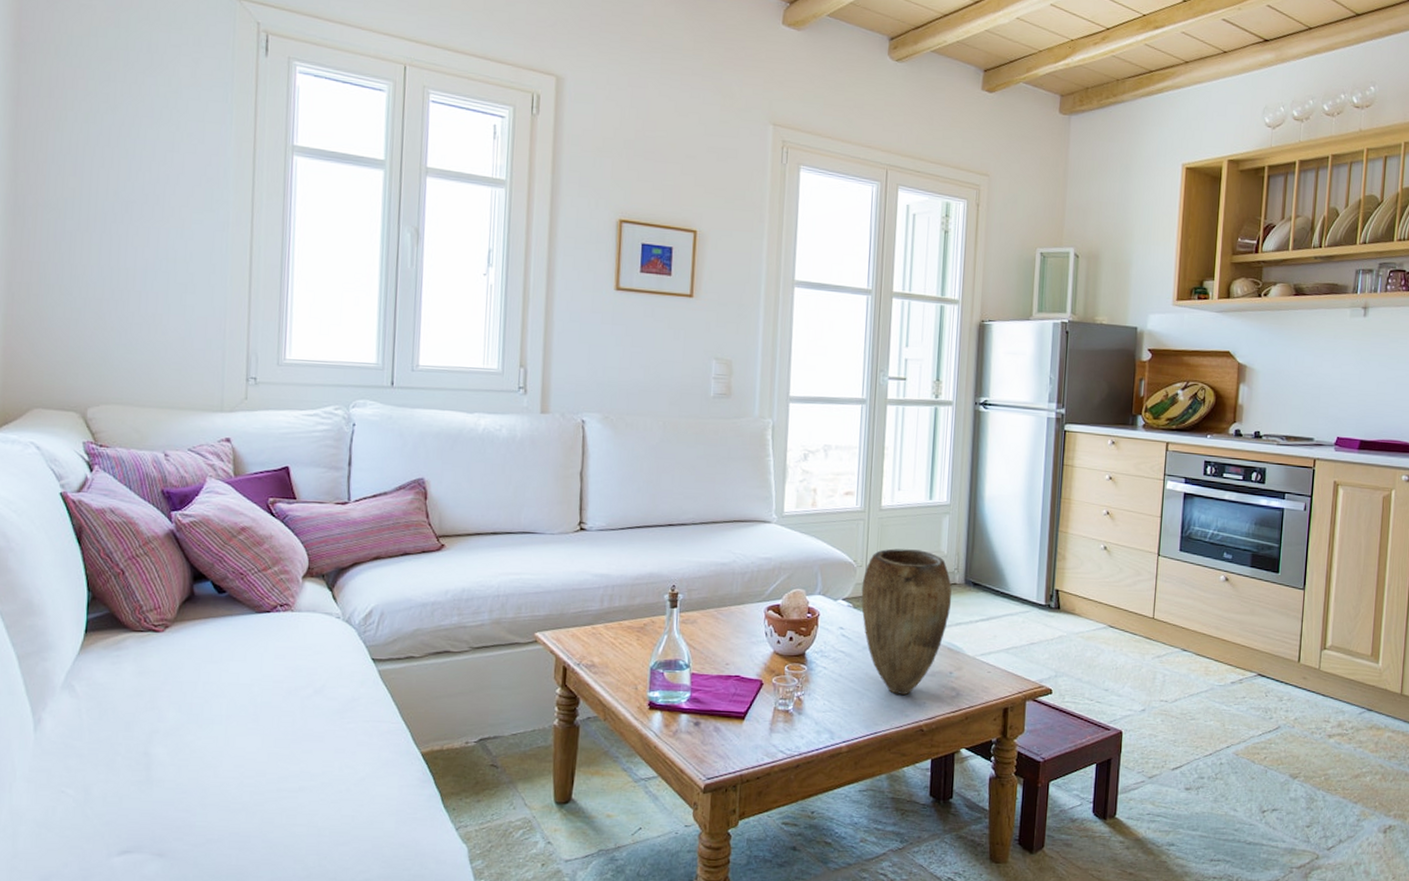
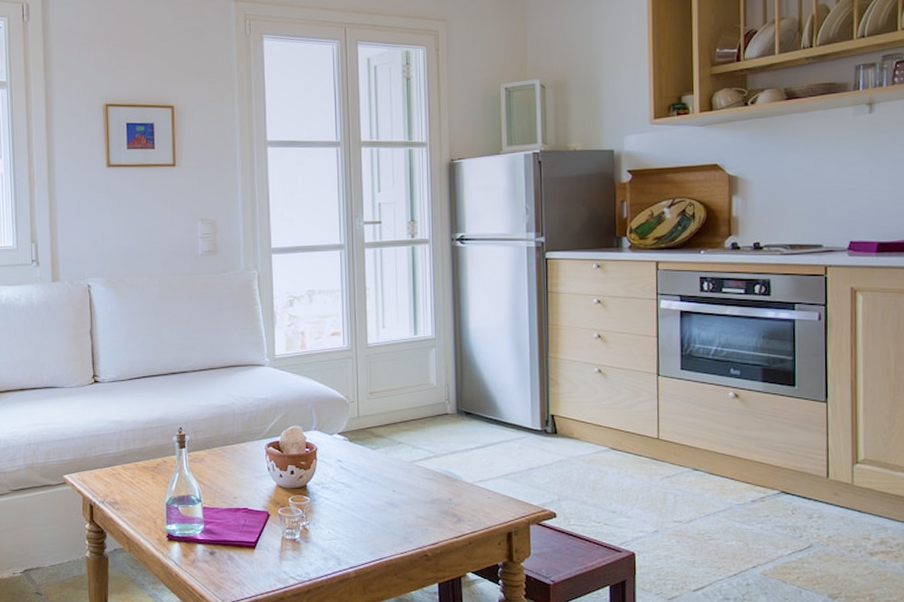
vase: present [861,548,952,696] -> none [355,383,445,523]

